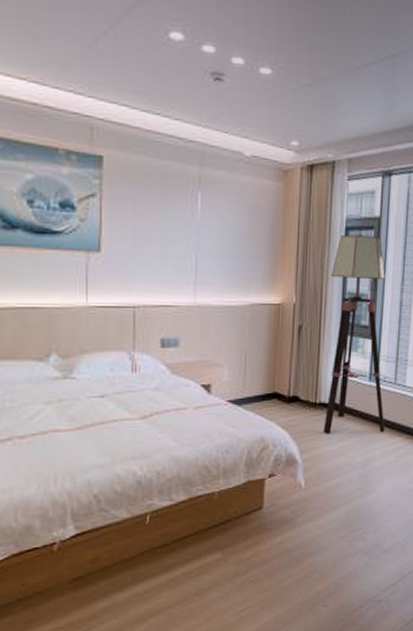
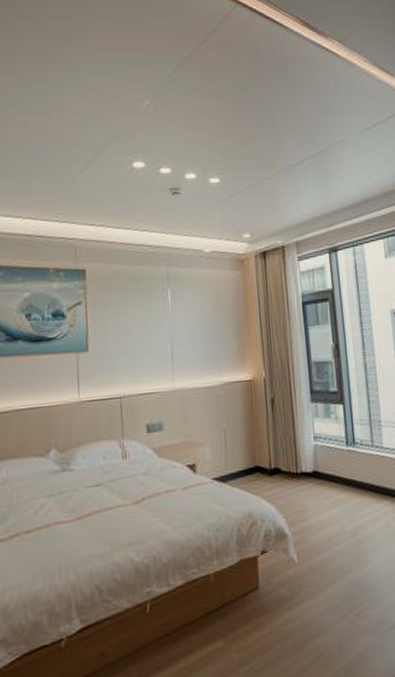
floor lamp: present [323,234,385,434] -> none [295,306,370,504]

